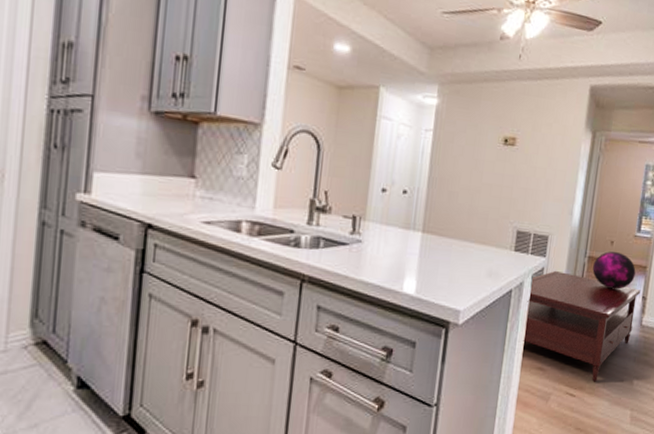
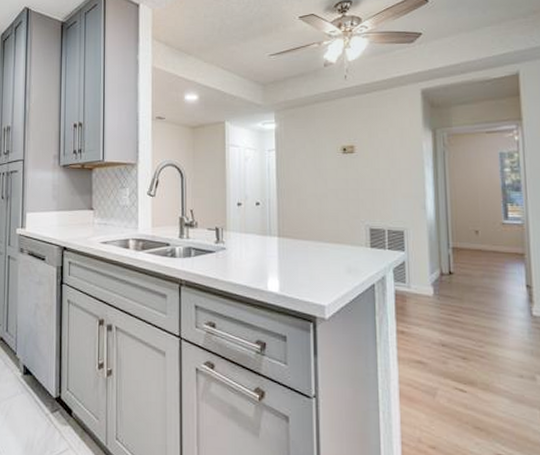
coffee table: present [522,270,641,382] -> none [393,263,523,377]
decorative orb: present [592,251,636,290] -> none [459,241,512,279]

